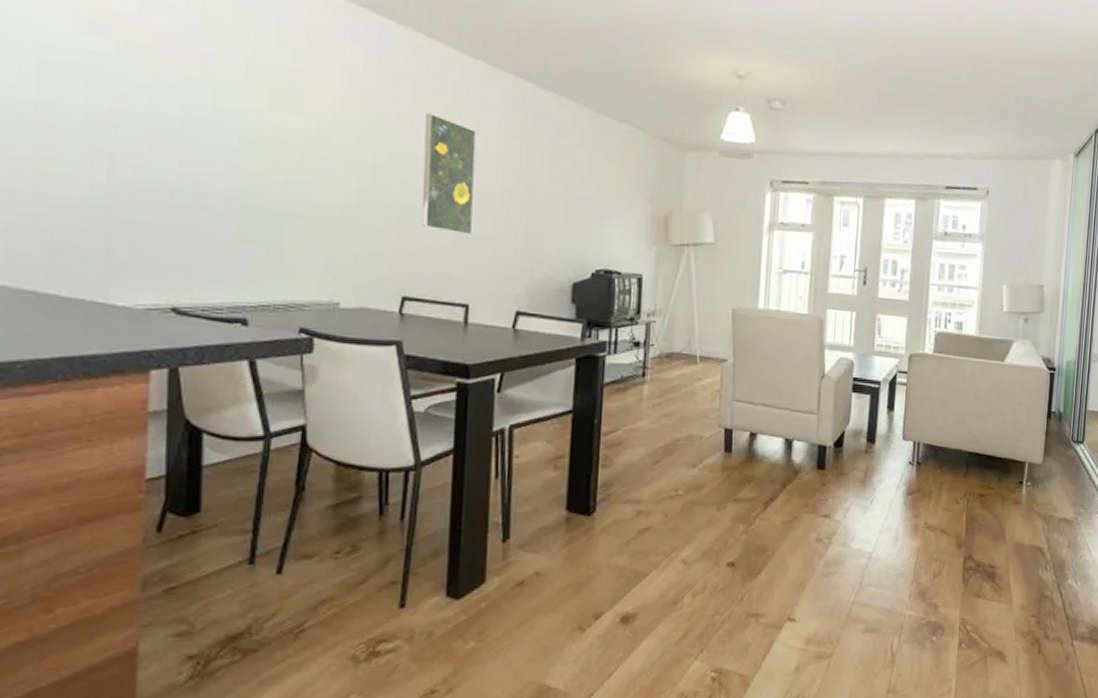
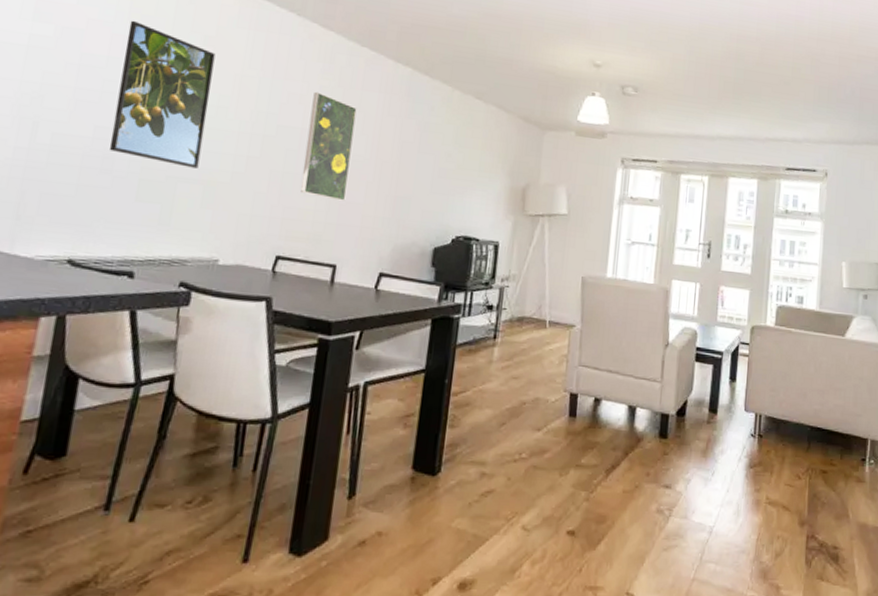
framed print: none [200,32,309,203] -> present [110,20,216,169]

